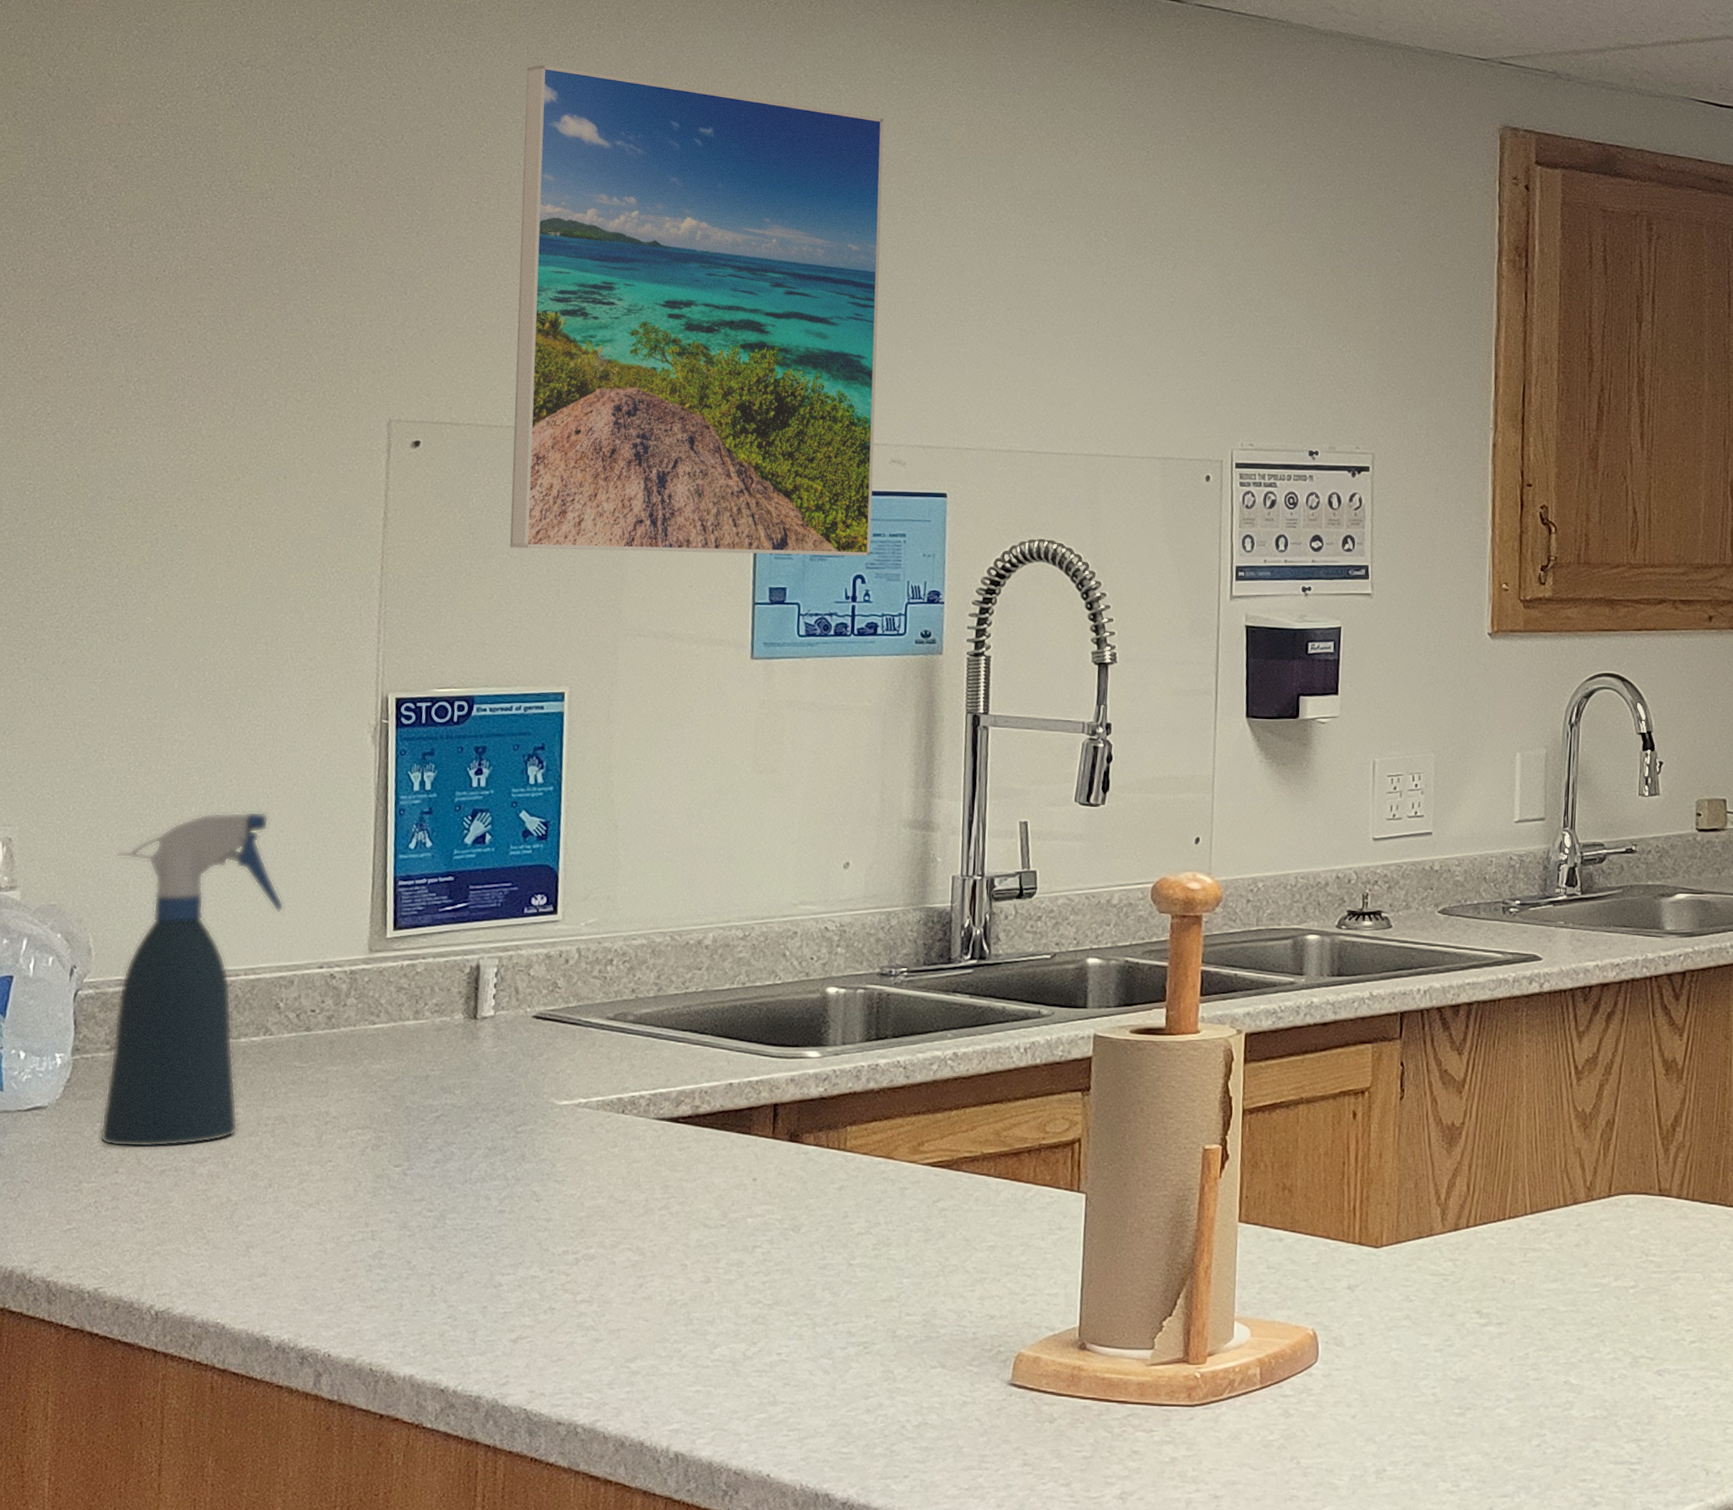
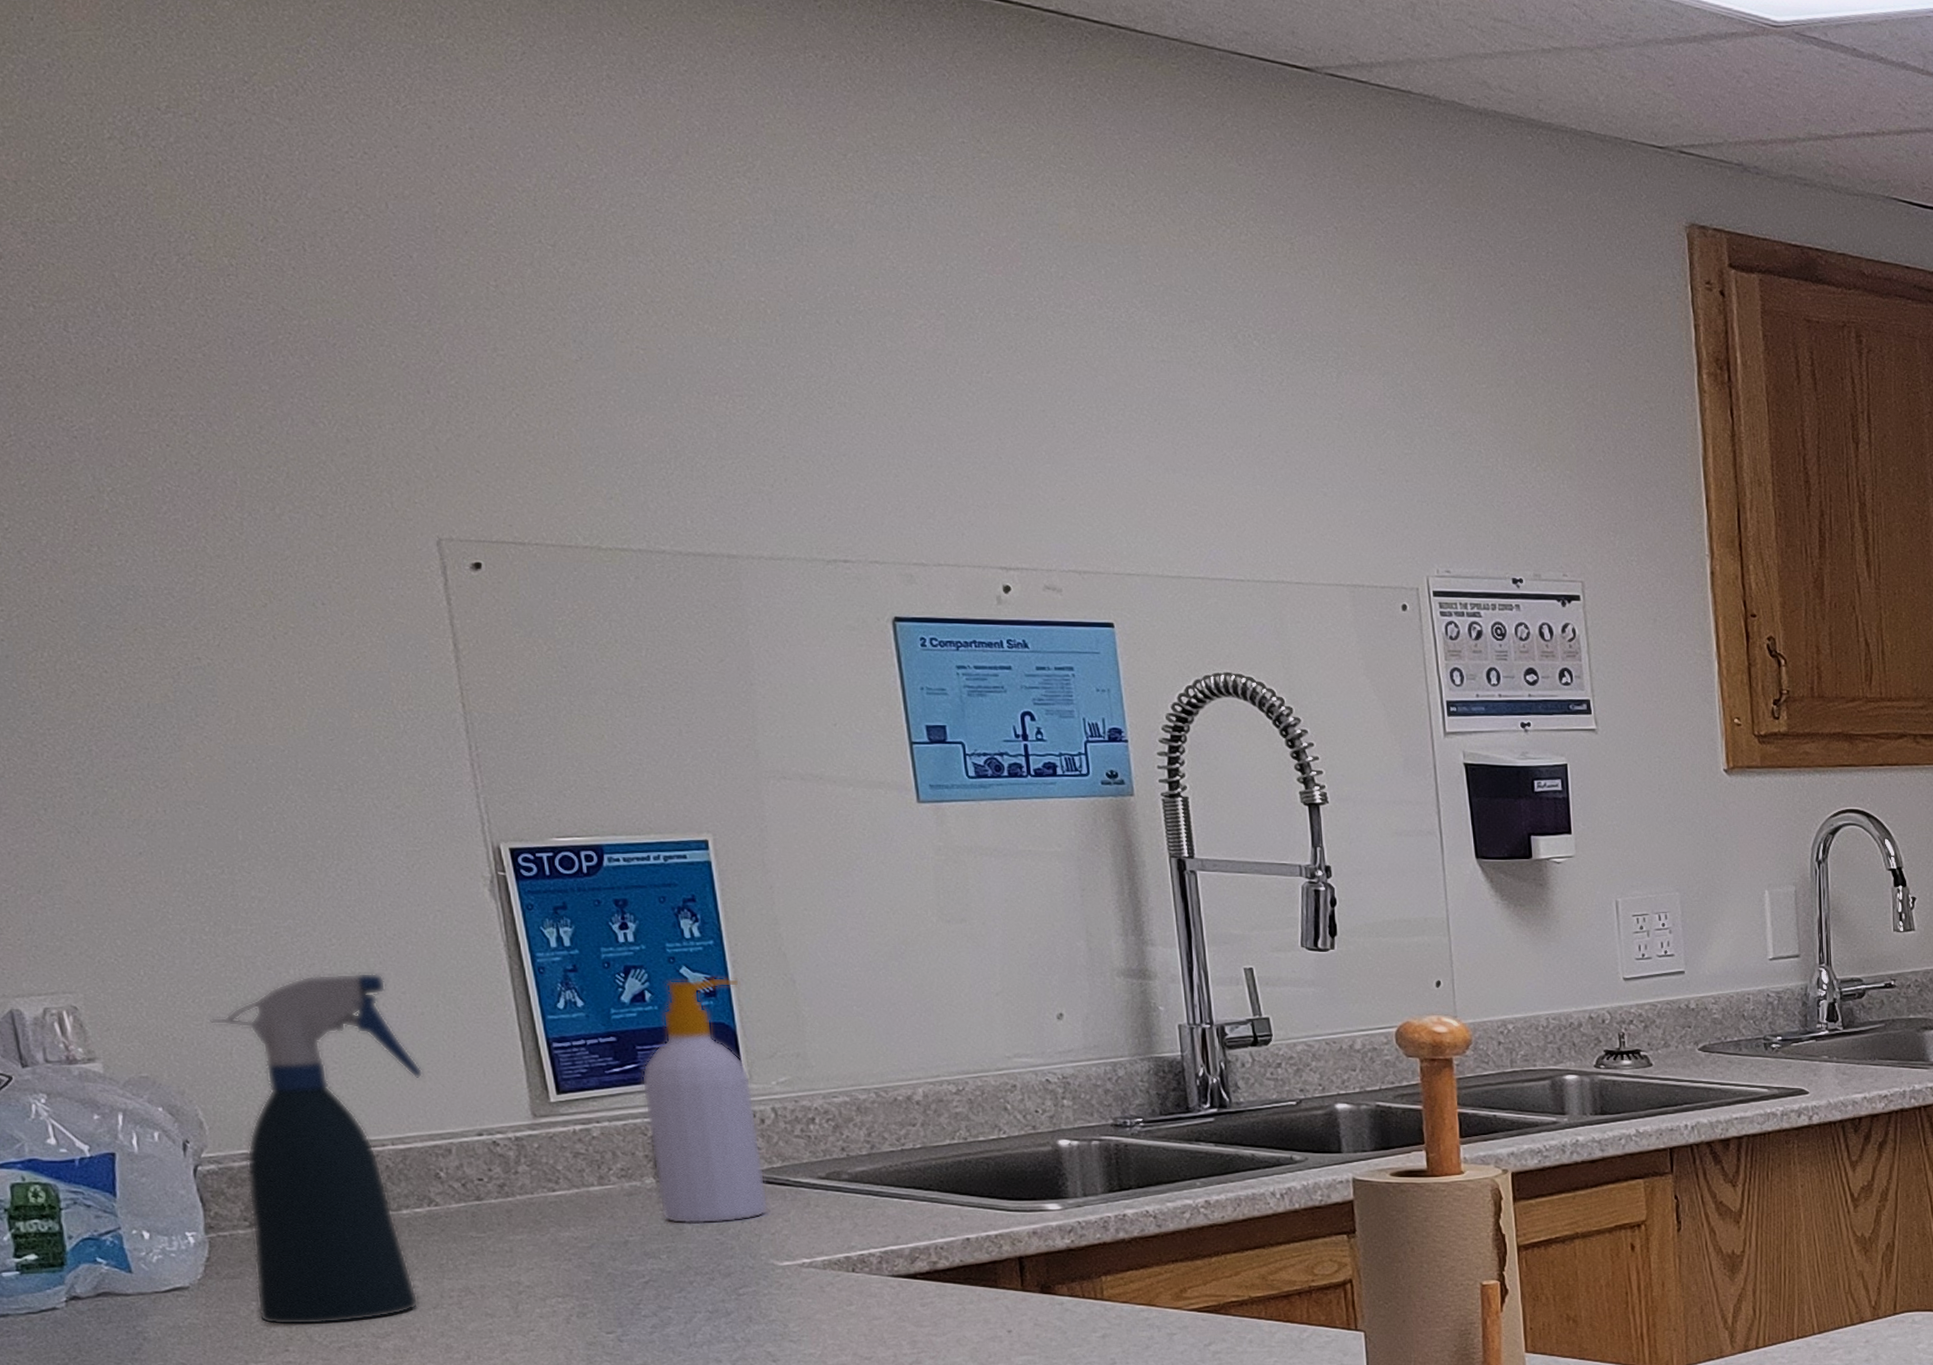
soap bottle: none [463,821,568,1062] -> present [641,977,769,1225]
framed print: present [510,65,884,556] -> none [528,122,1036,692]

